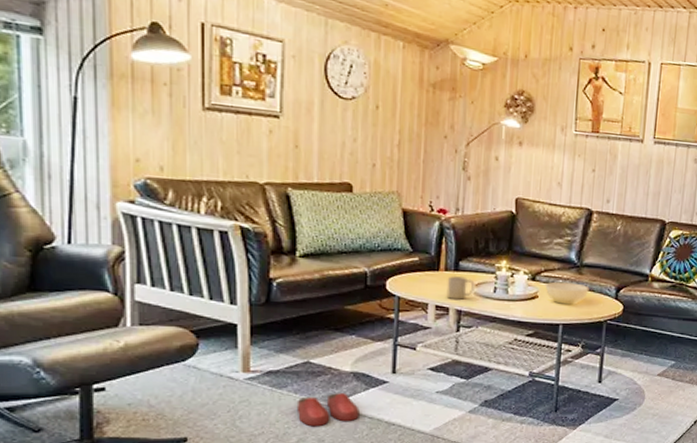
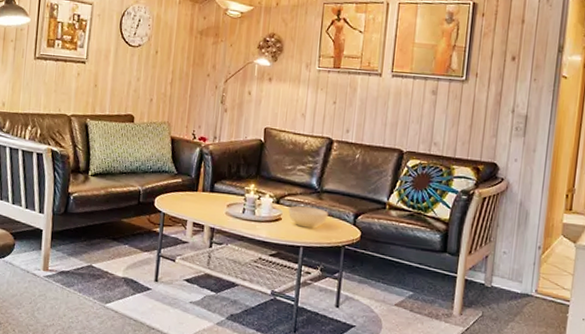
slippers: present [296,393,360,427] -> none [79,295,127,324]
mug: present [446,275,476,300] -> none [202,195,228,218]

